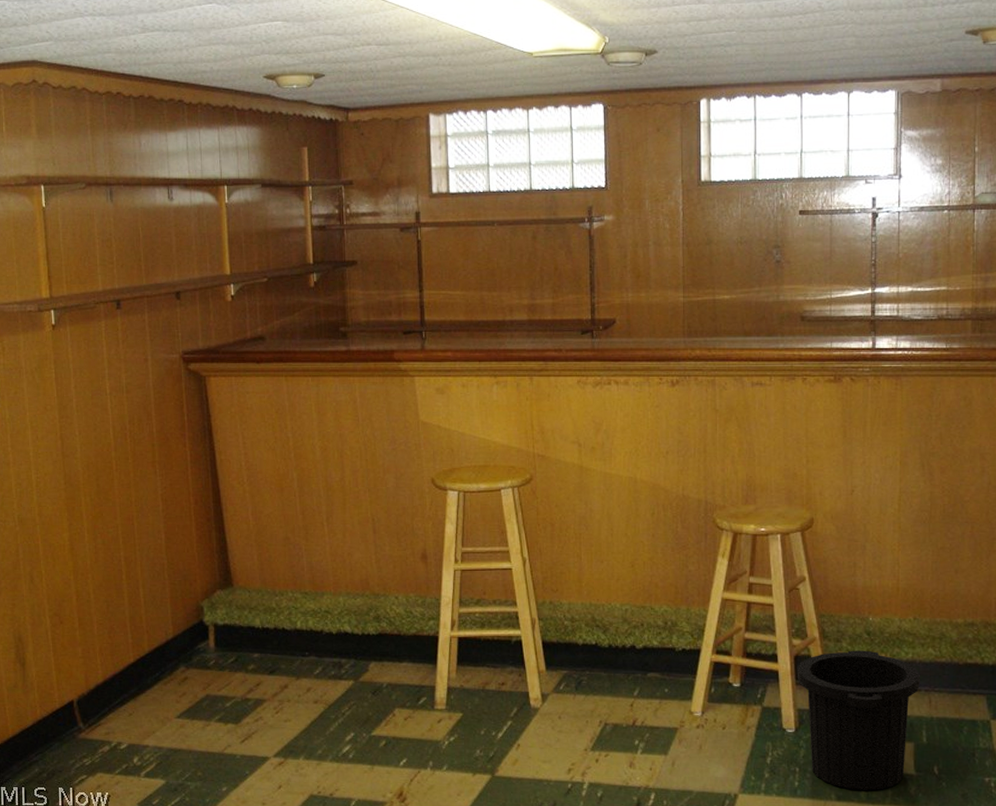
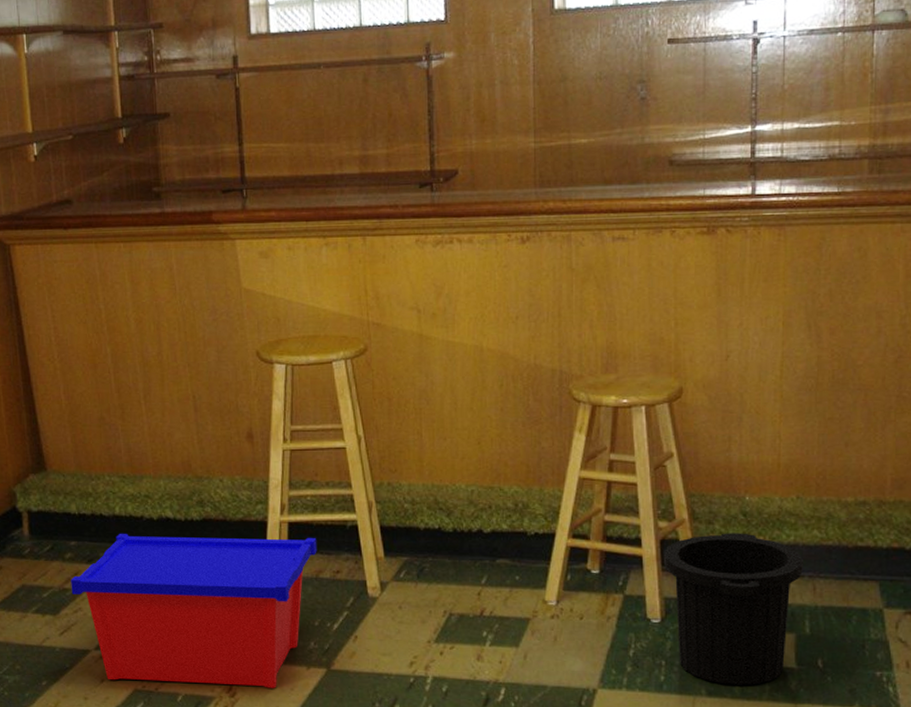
storage bin: none [253,646,484,794] -> present [71,533,317,688]

